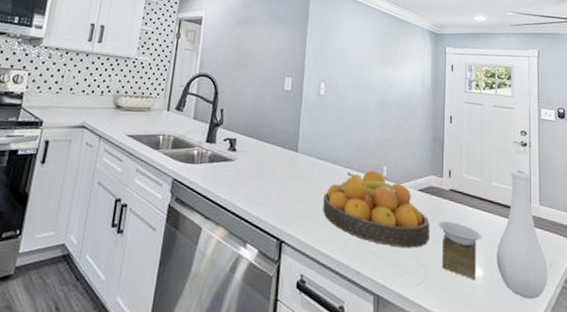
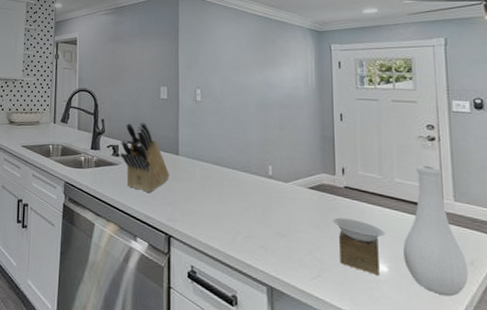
knife block: none [236,113,287,192] -> present [120,121,169,192]
fruit bowl: present [323,170,430,248] -> none [208,170,324,243]

